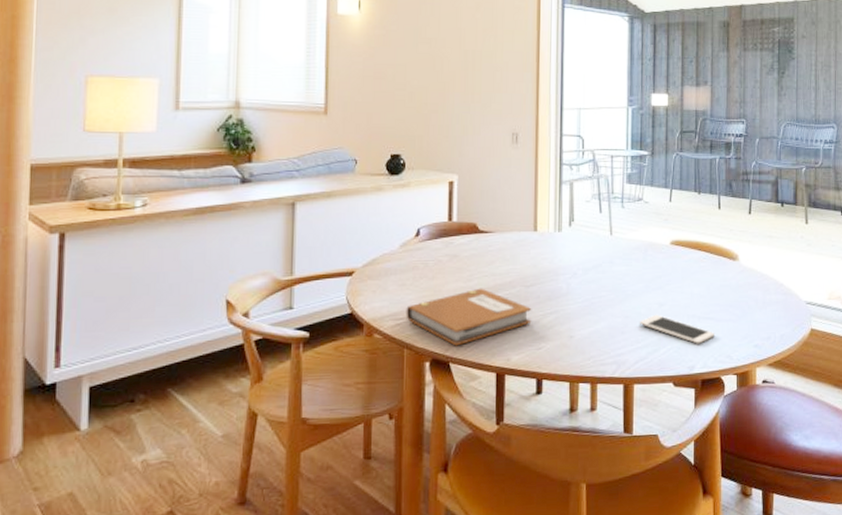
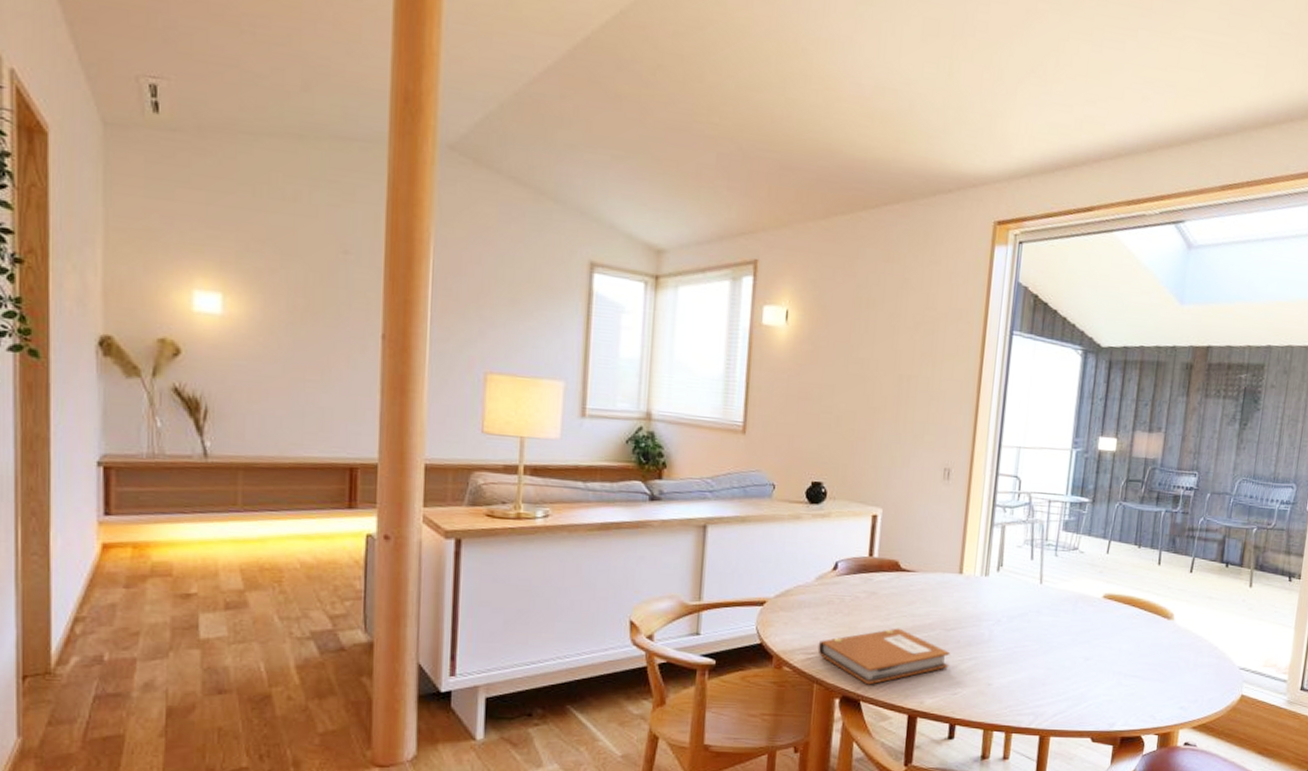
cell phone: present [639,314,714,344] -> none [1061,668,1140,702]

